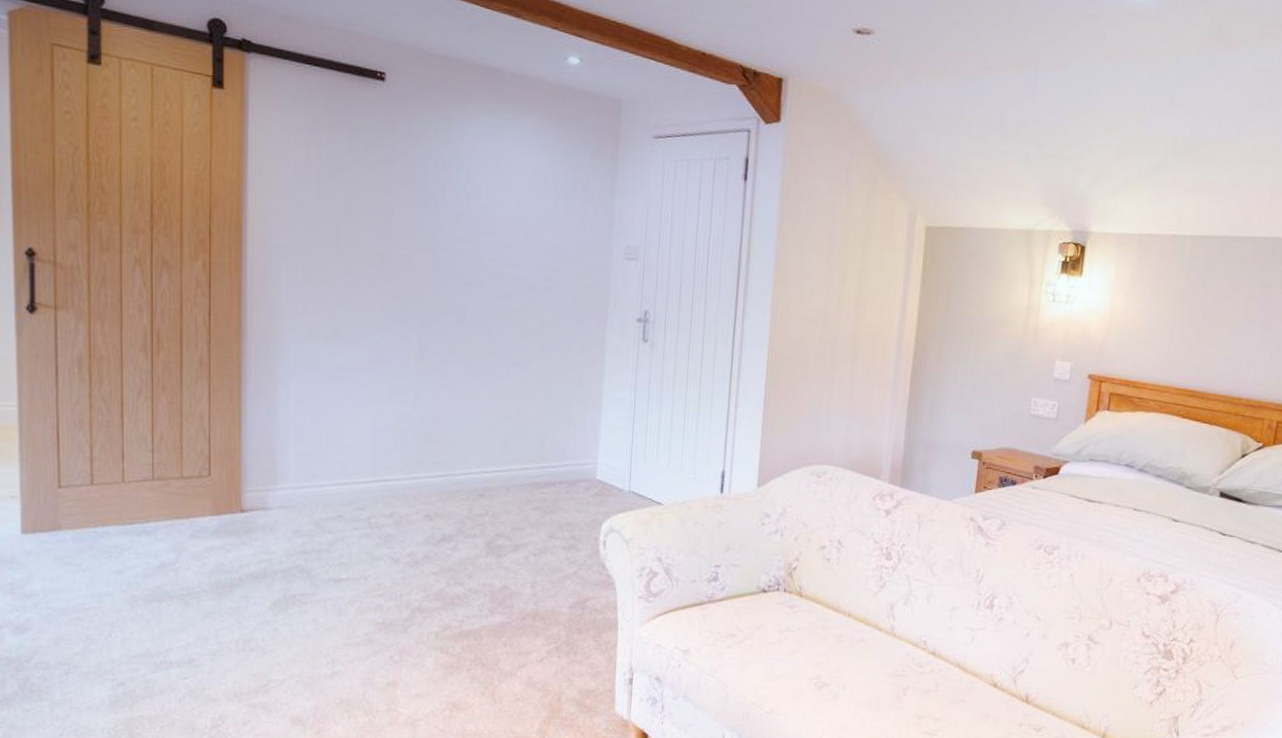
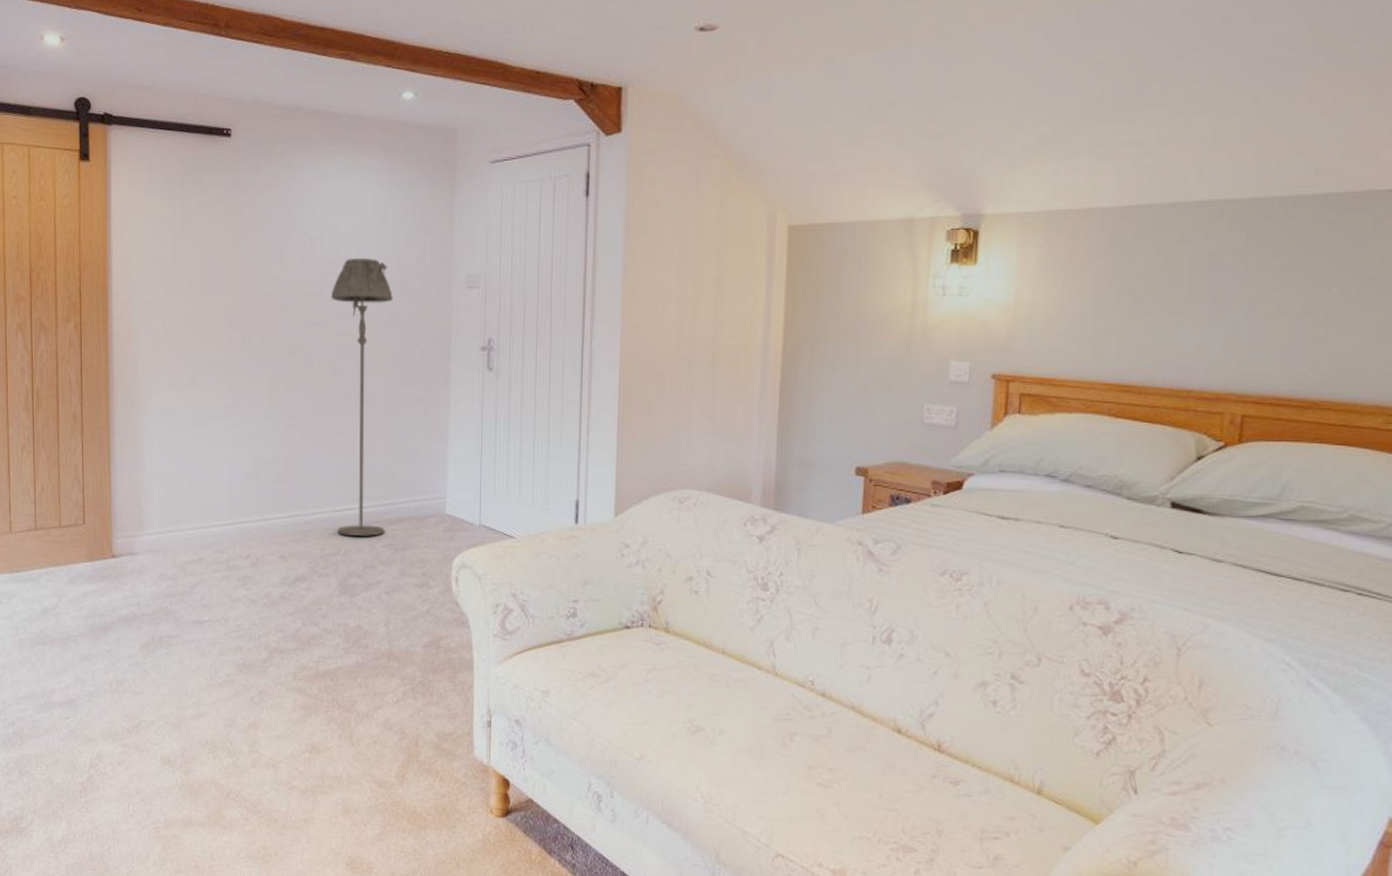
floor lamp: none [486,219,551,499] -> present [330,257,393,536]

